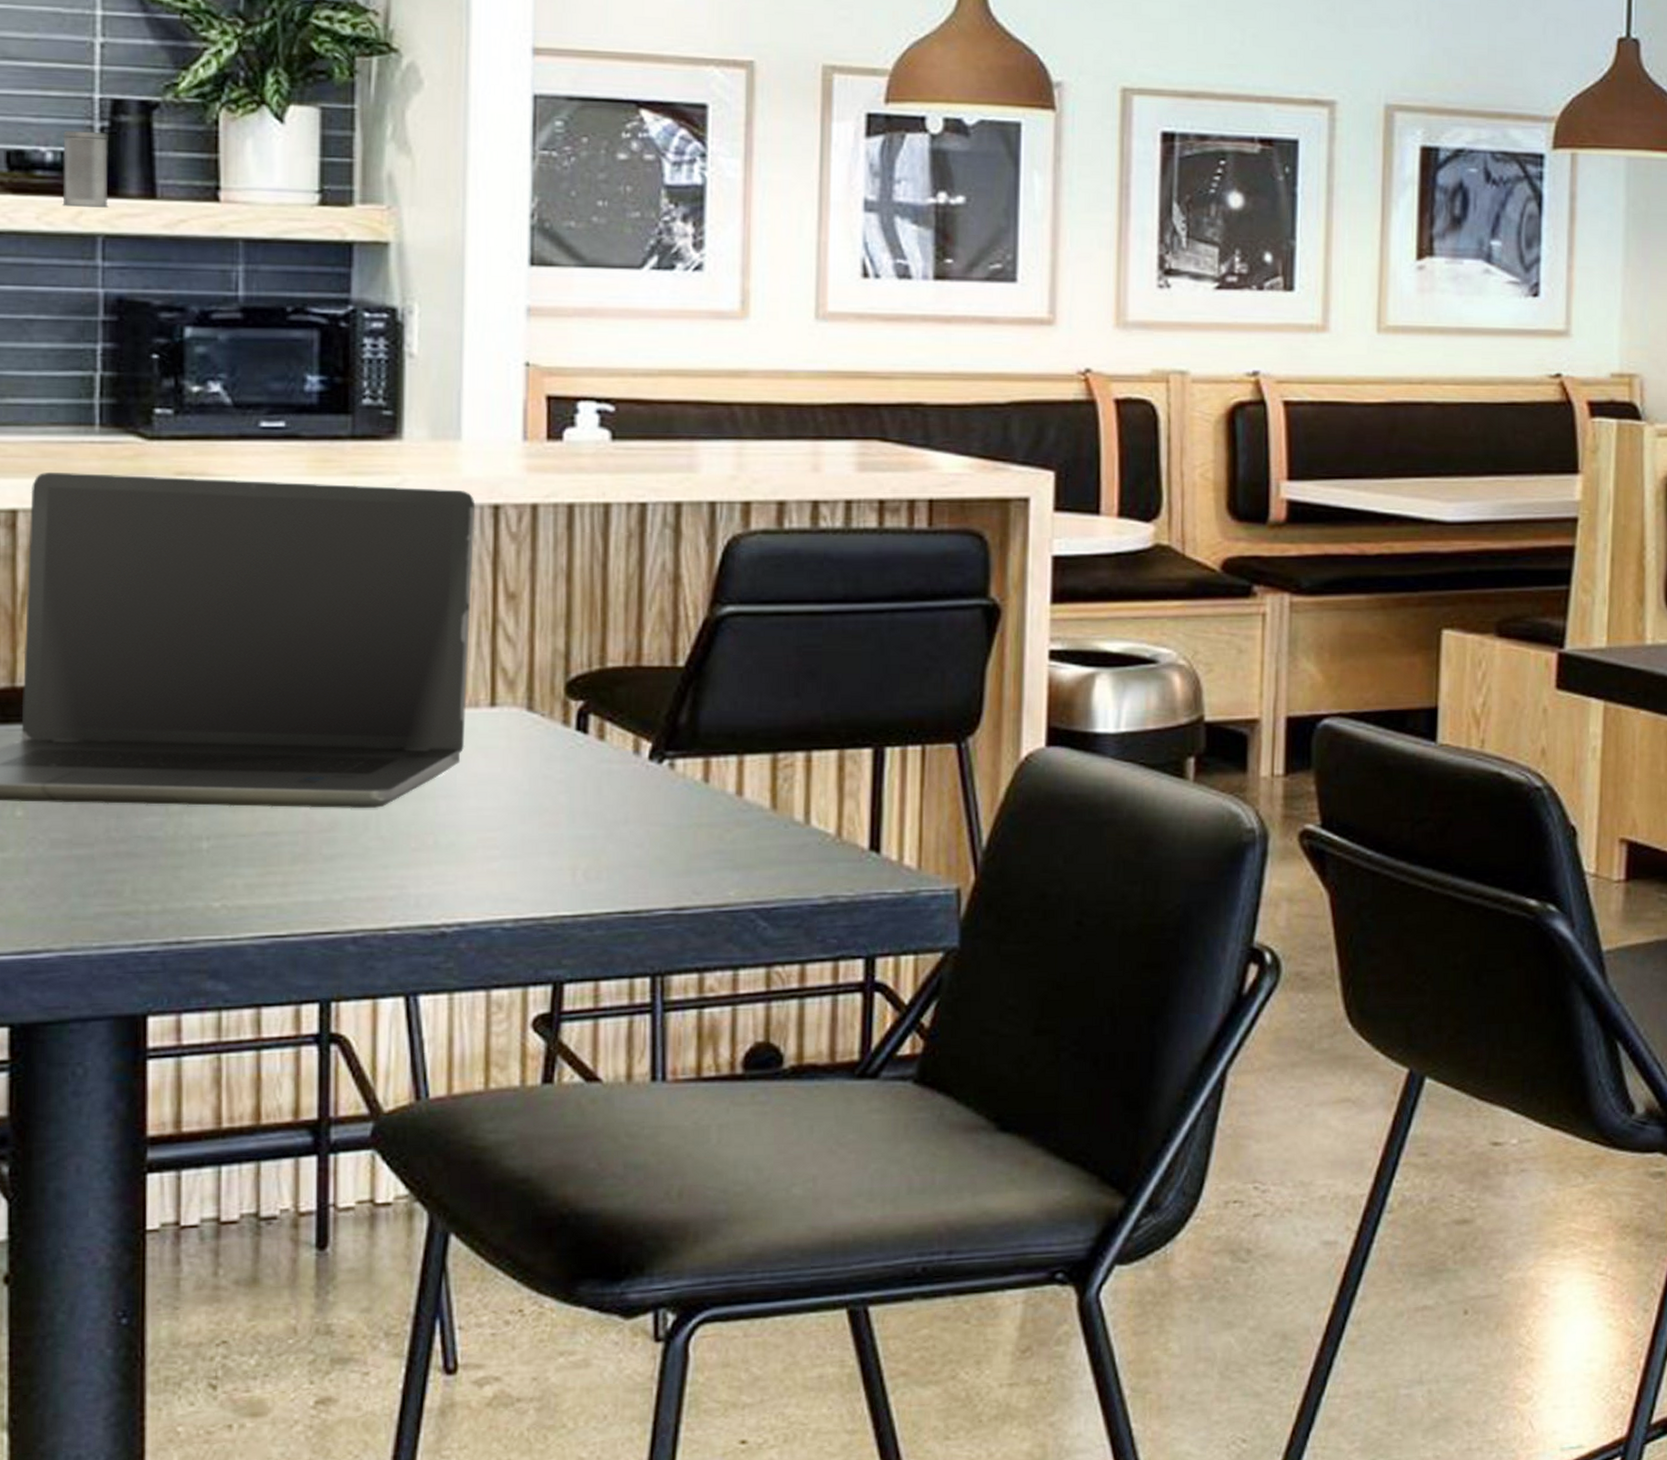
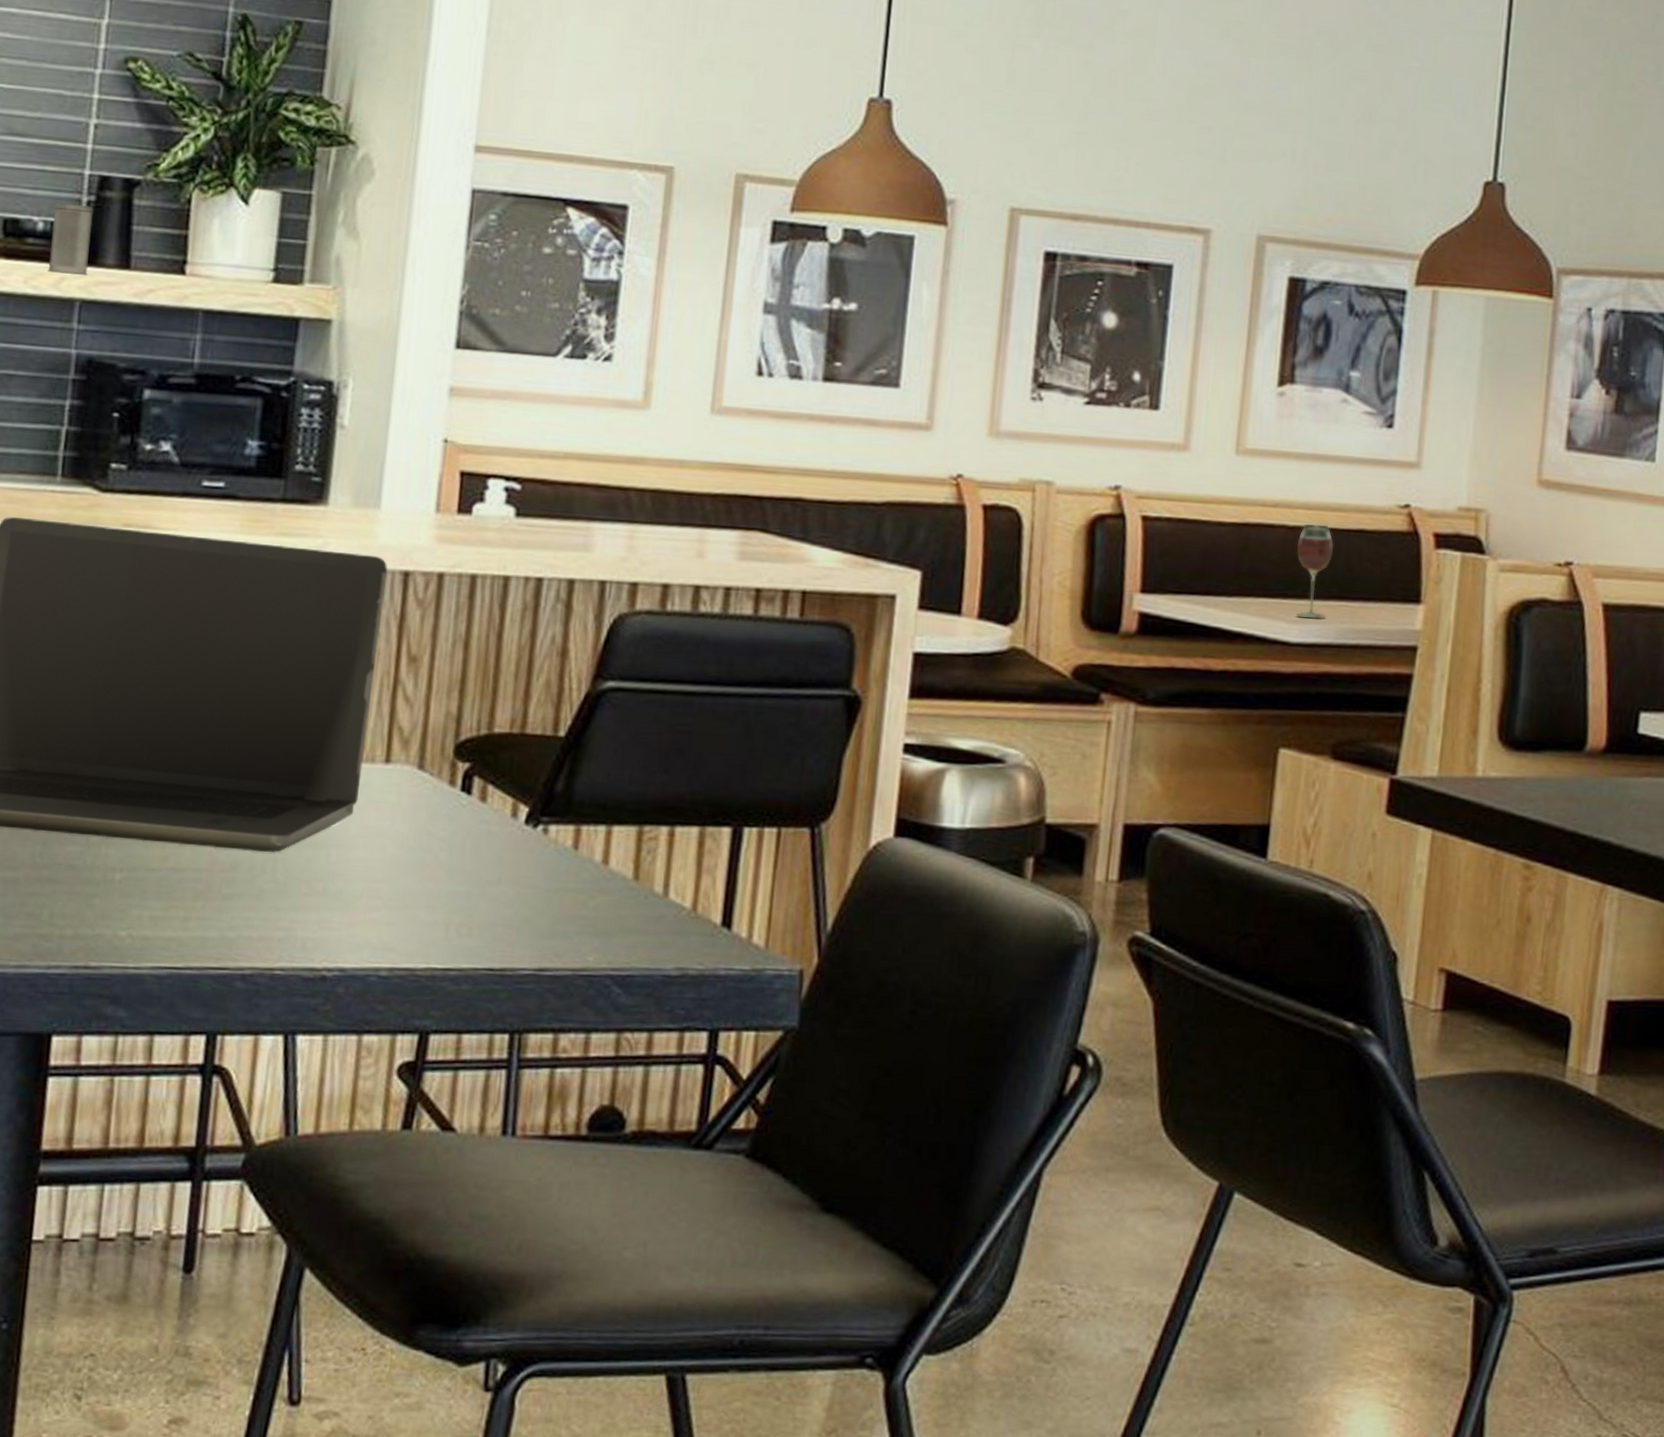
wineglass: none [1448,399,1485,496] -> present [1296,524,1333,620]

